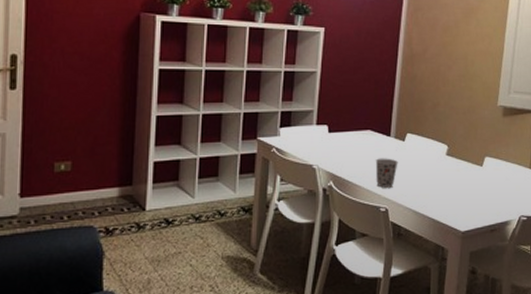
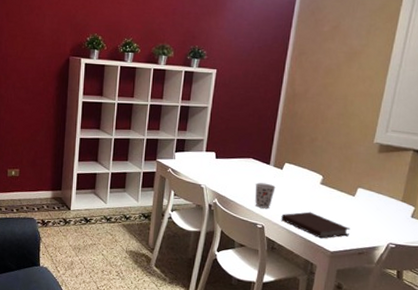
notebook: none [406,188,481,218] -> present [281,212,351,239]

